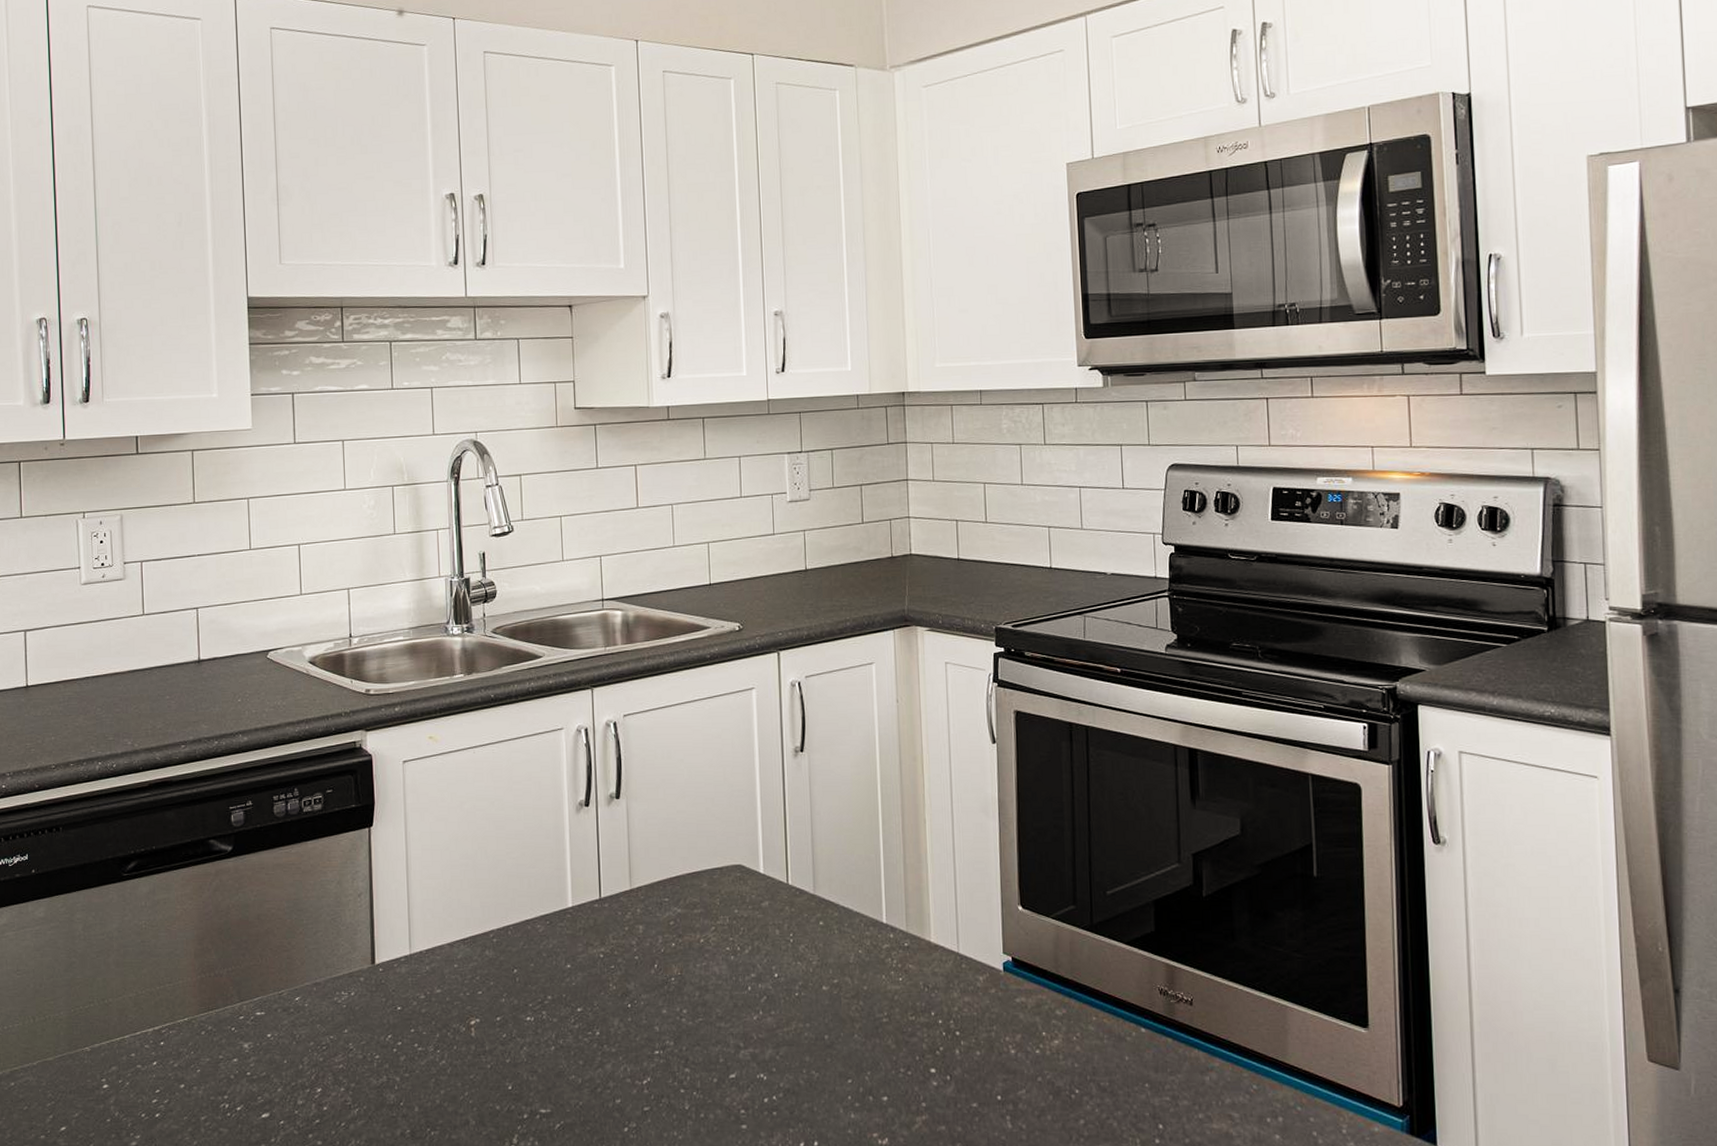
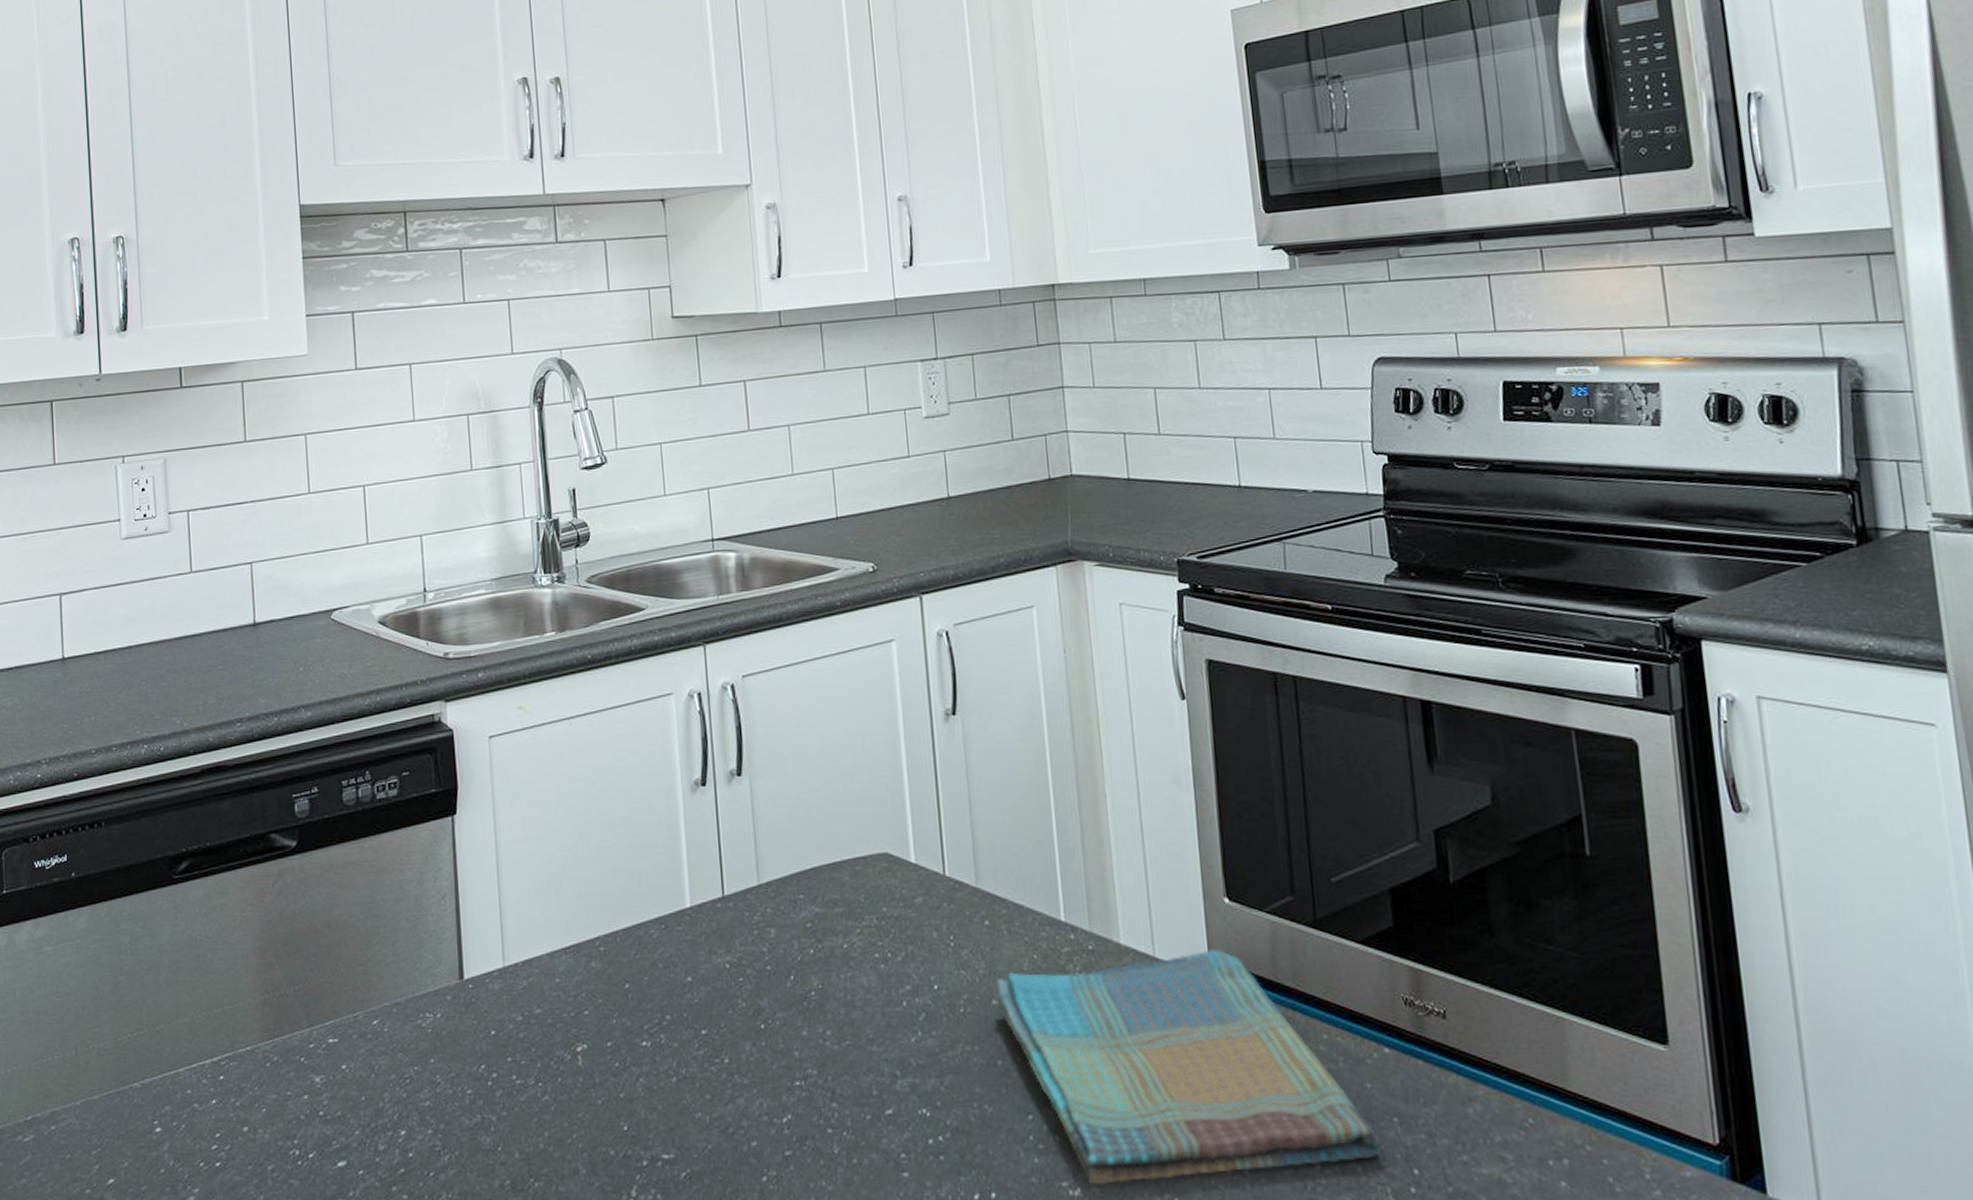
dish towel: none [826,947,1135,1136] -> present [996,949,1383,1186]

